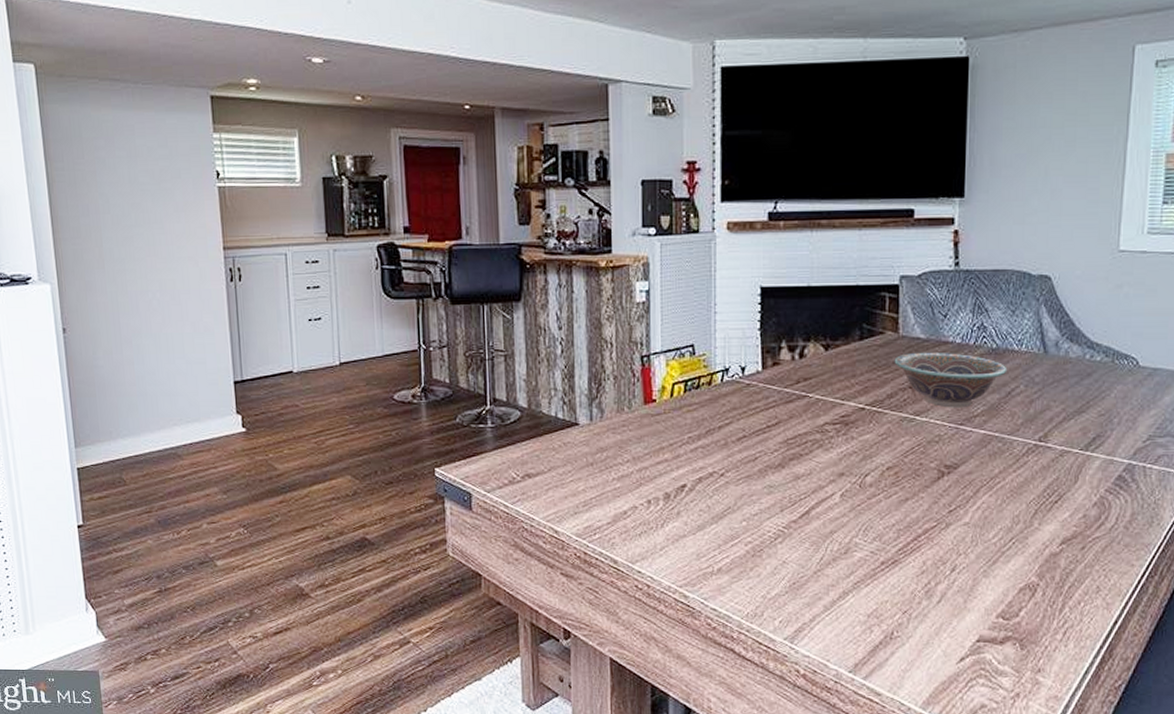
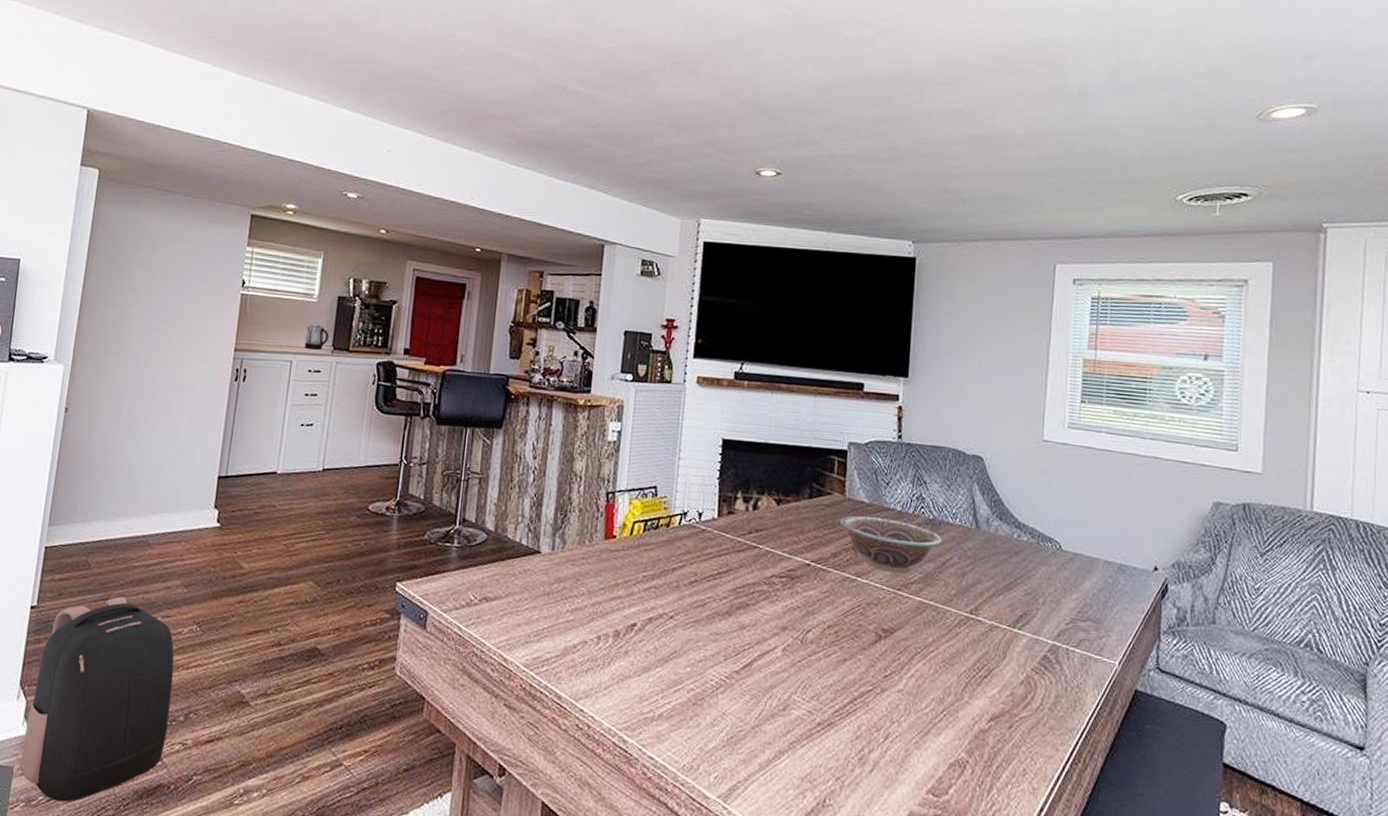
backpack: none [99,508,237,697] -> present [18,596,174,802]
kettle: none [295,212,320,239] -> present [304,325,329,350]

